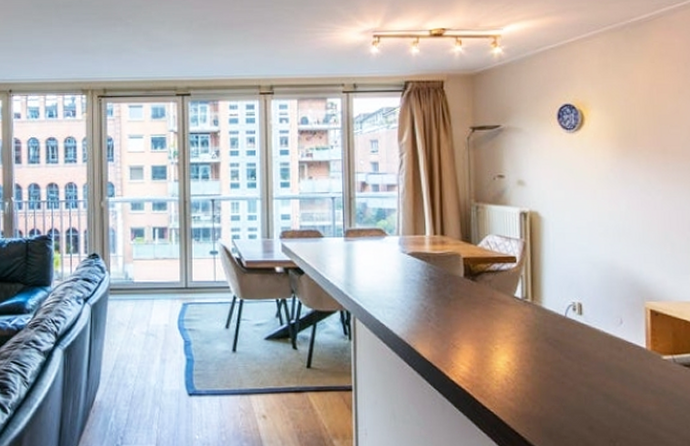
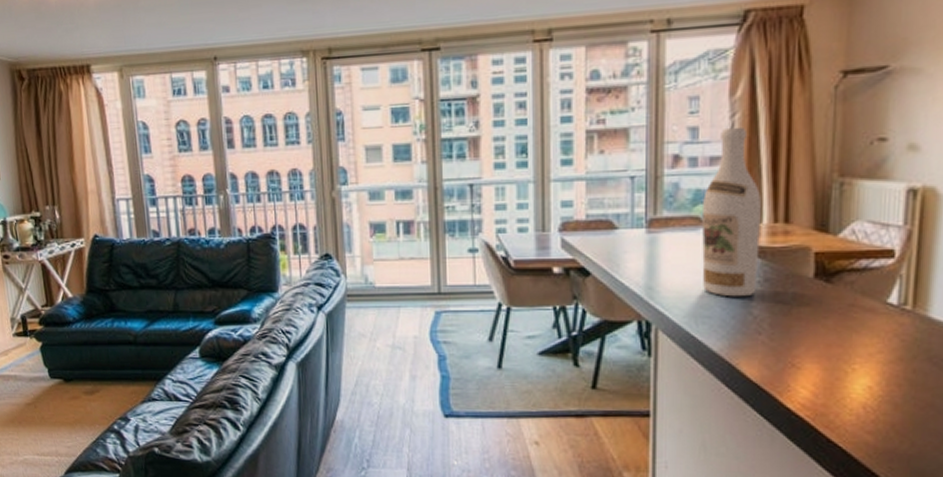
wine bottle: none [384,163,425,292] -> present [702,126,761,297]

